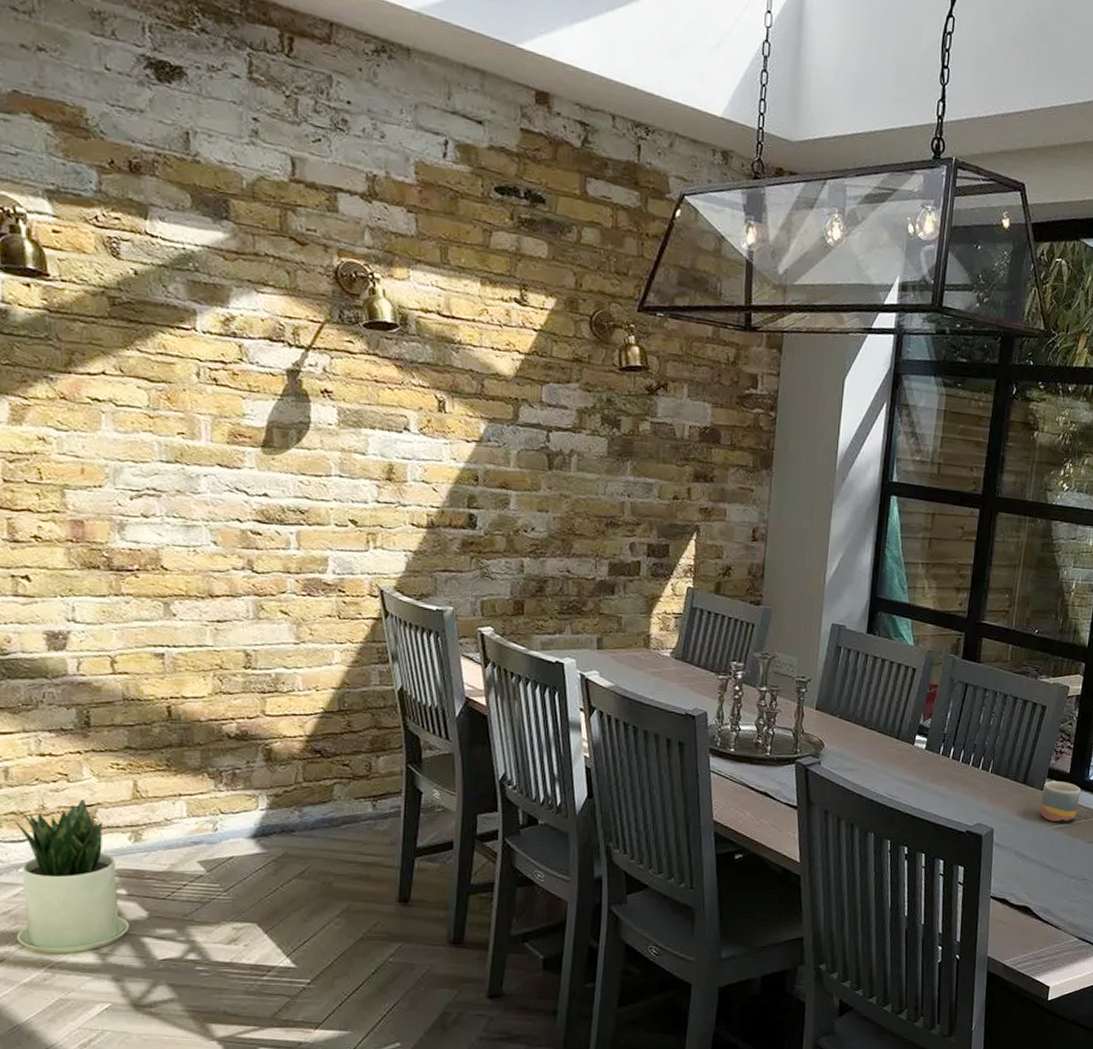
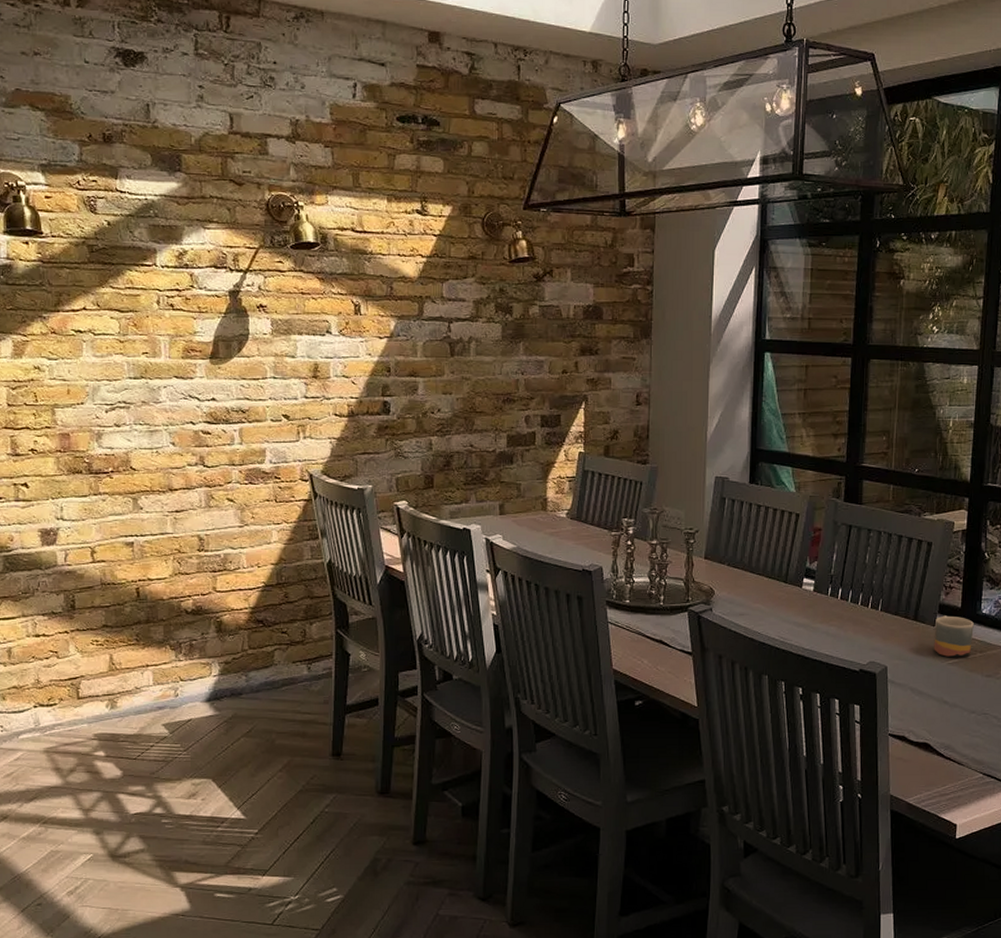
planter: present [14,799,129,953] -> none [15,673,107,810]

